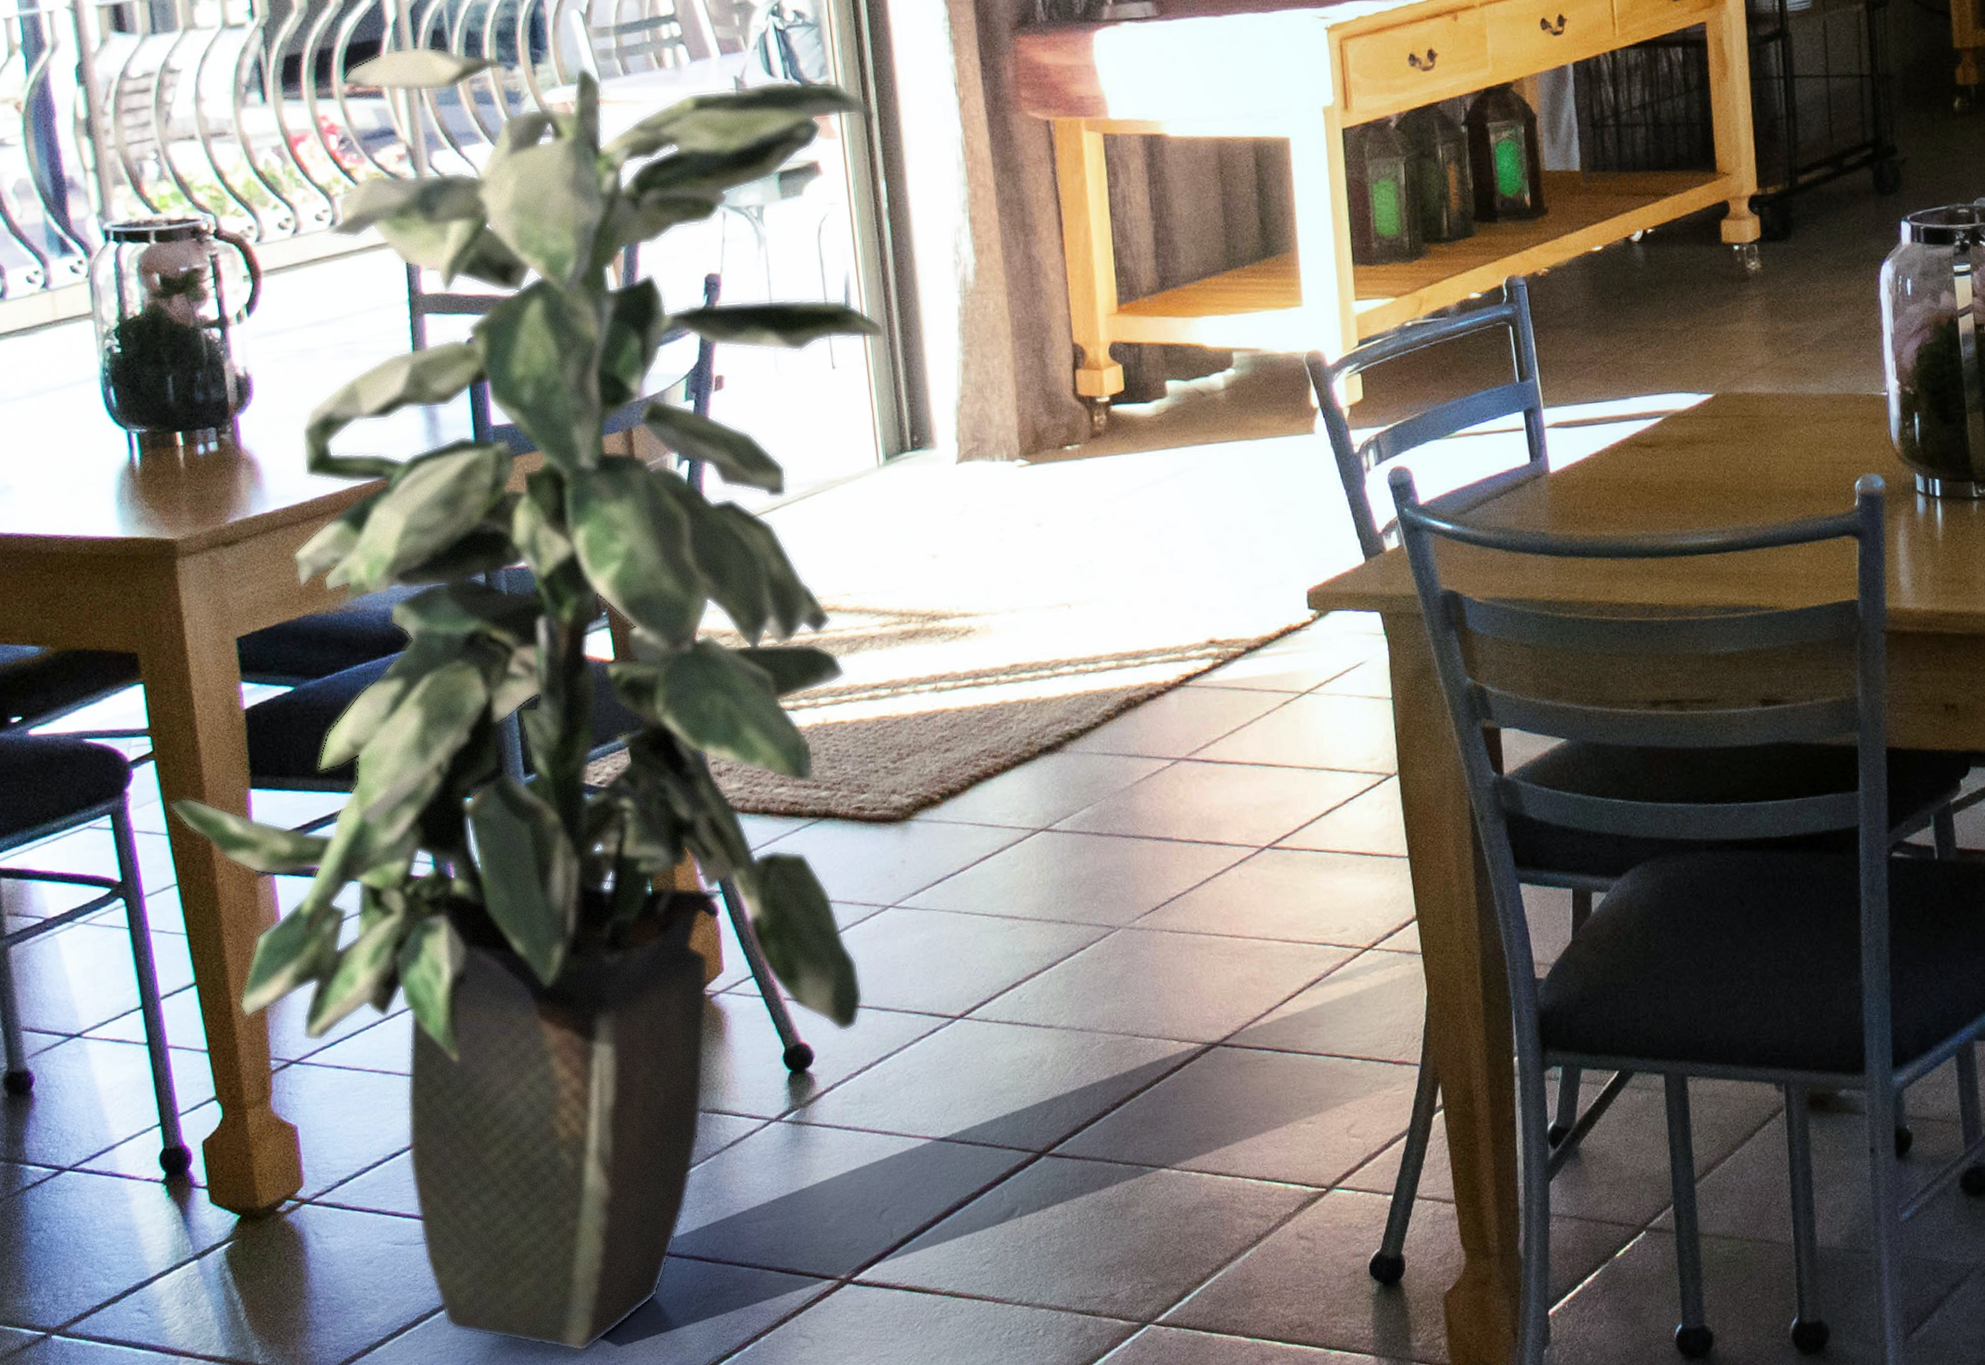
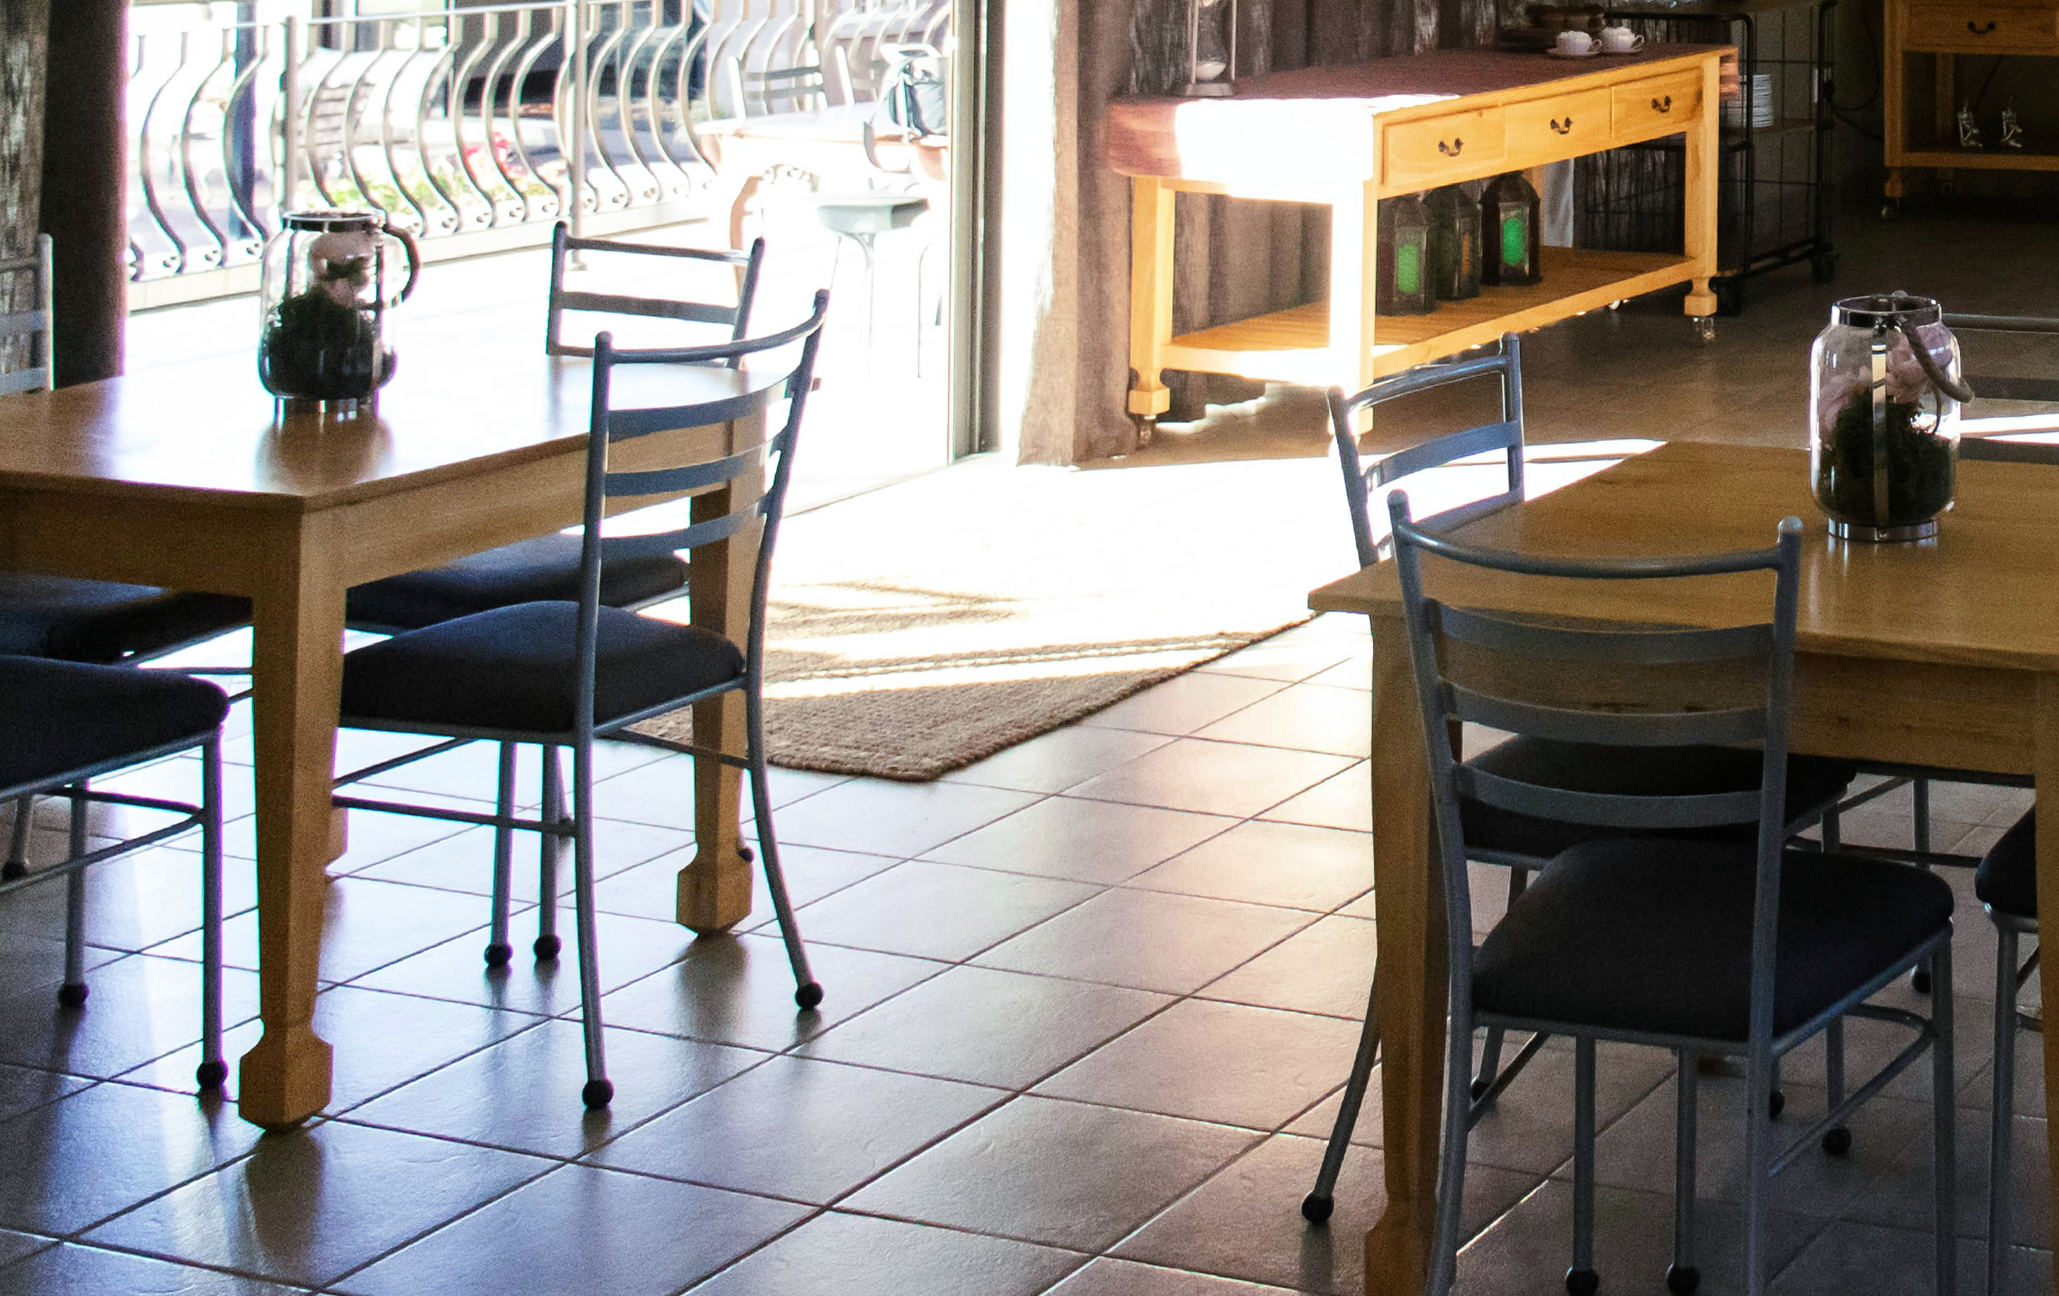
indoor plant: present [169,45,885,1352] -> none [259,77,983,1270]

